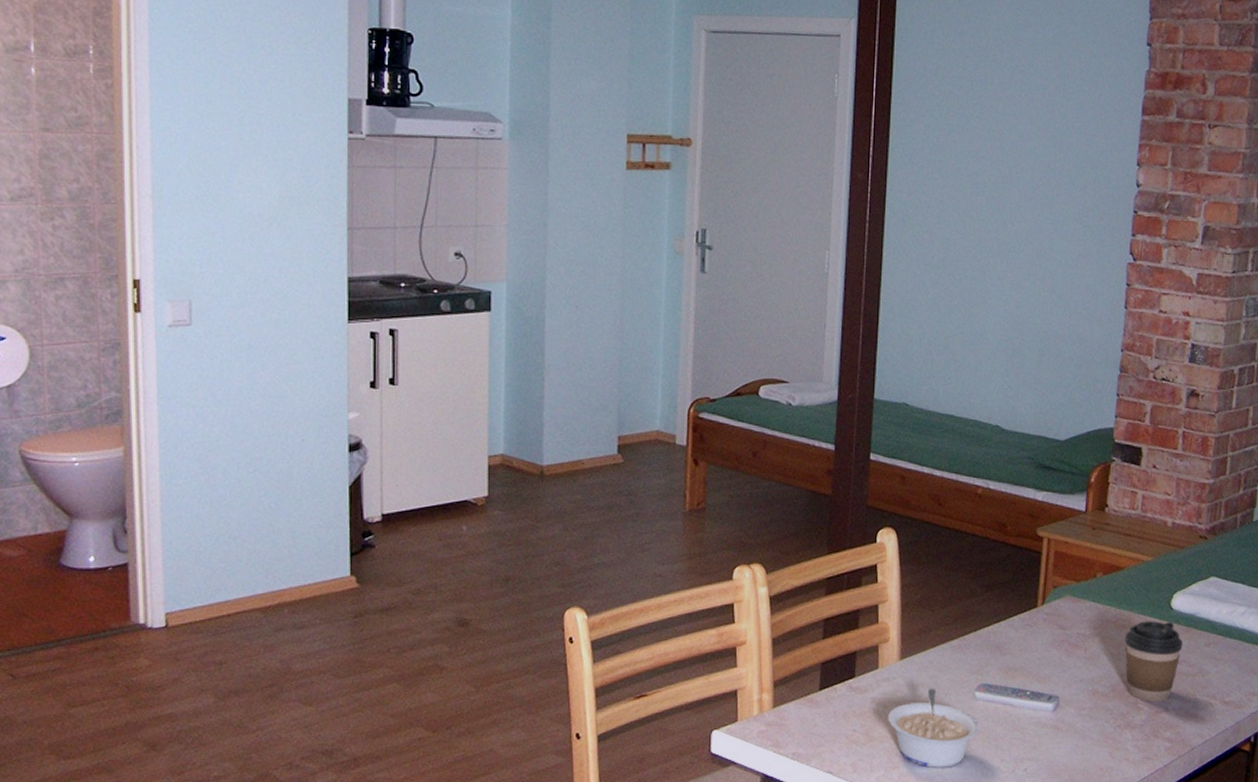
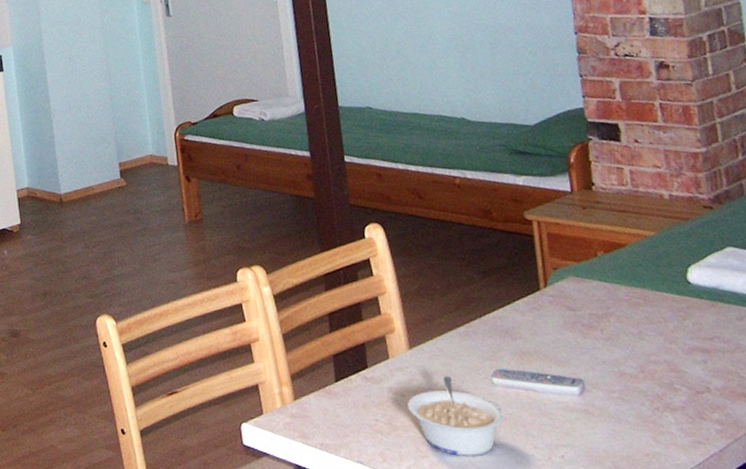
coffee cup: present [1124,621,1183,701] -> none [642,296,712,382]

